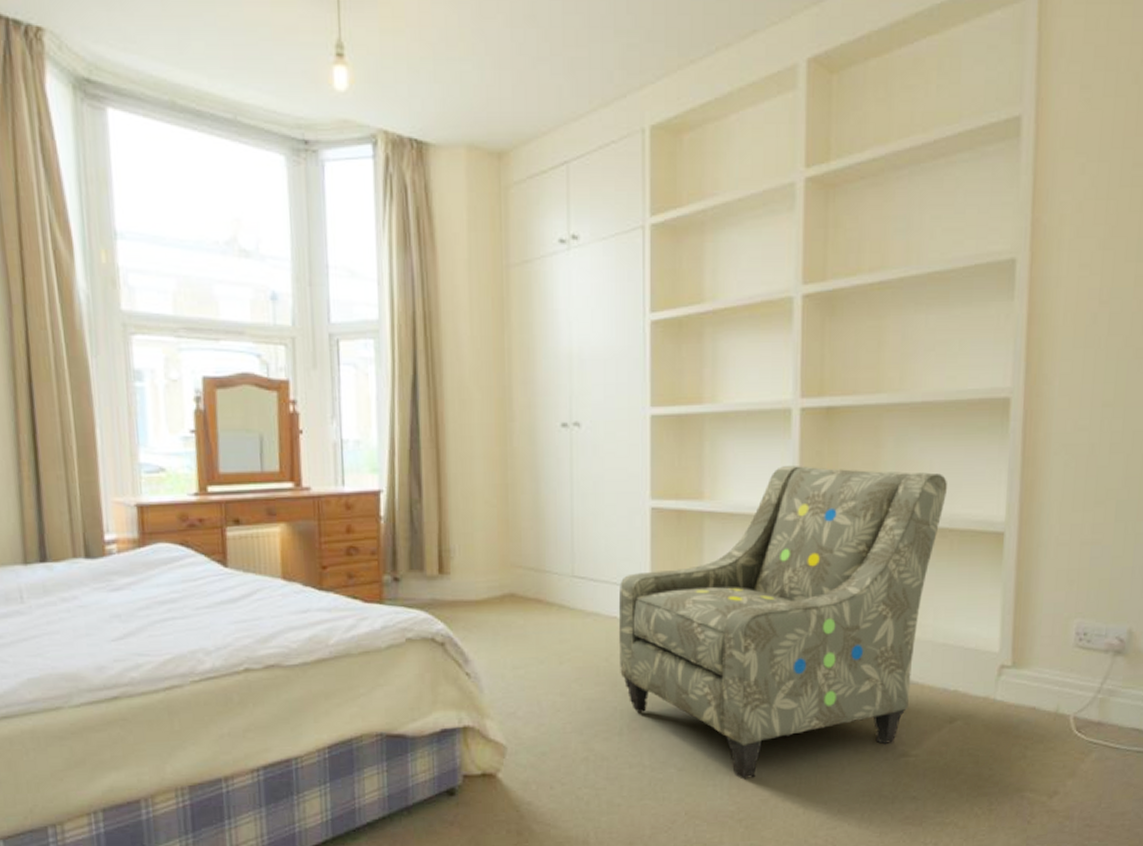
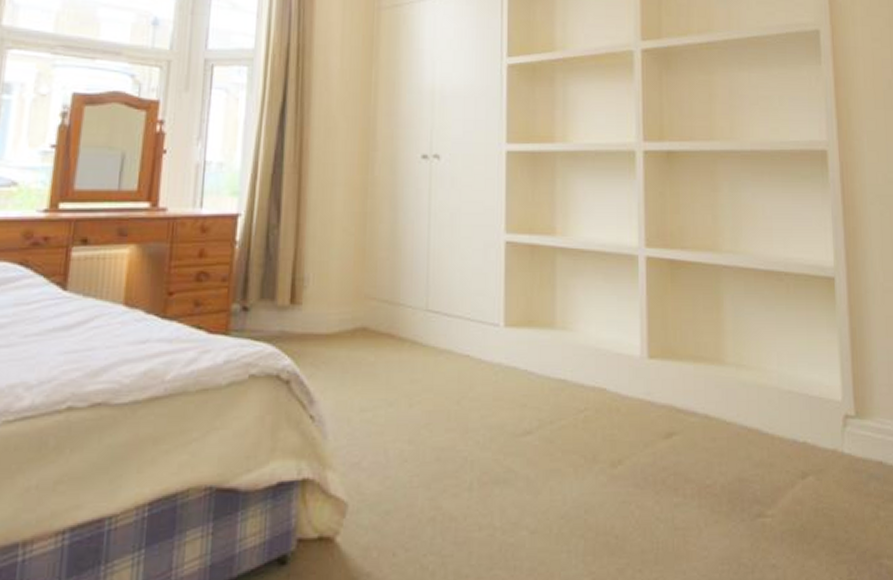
armchair: present [618,466,948,780] -> none [471,205,780,545]

